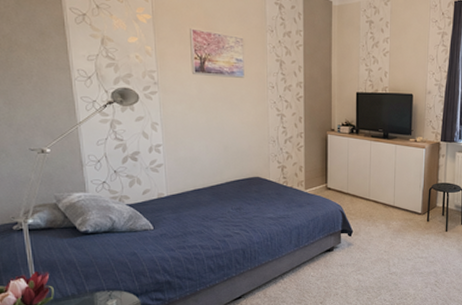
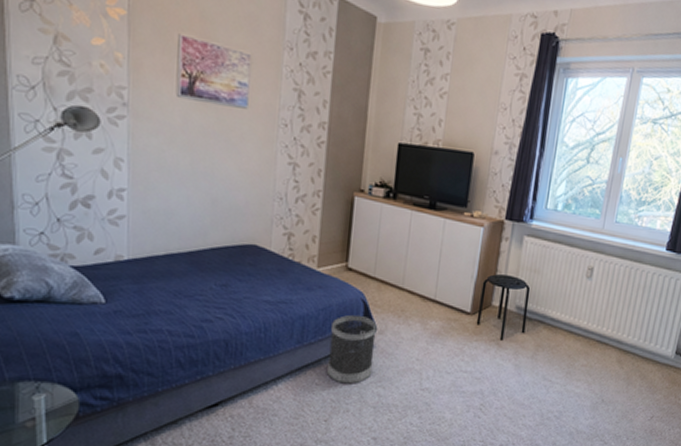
wastebasket: none [319,222,353,274] -> present [327,314,377,384]

